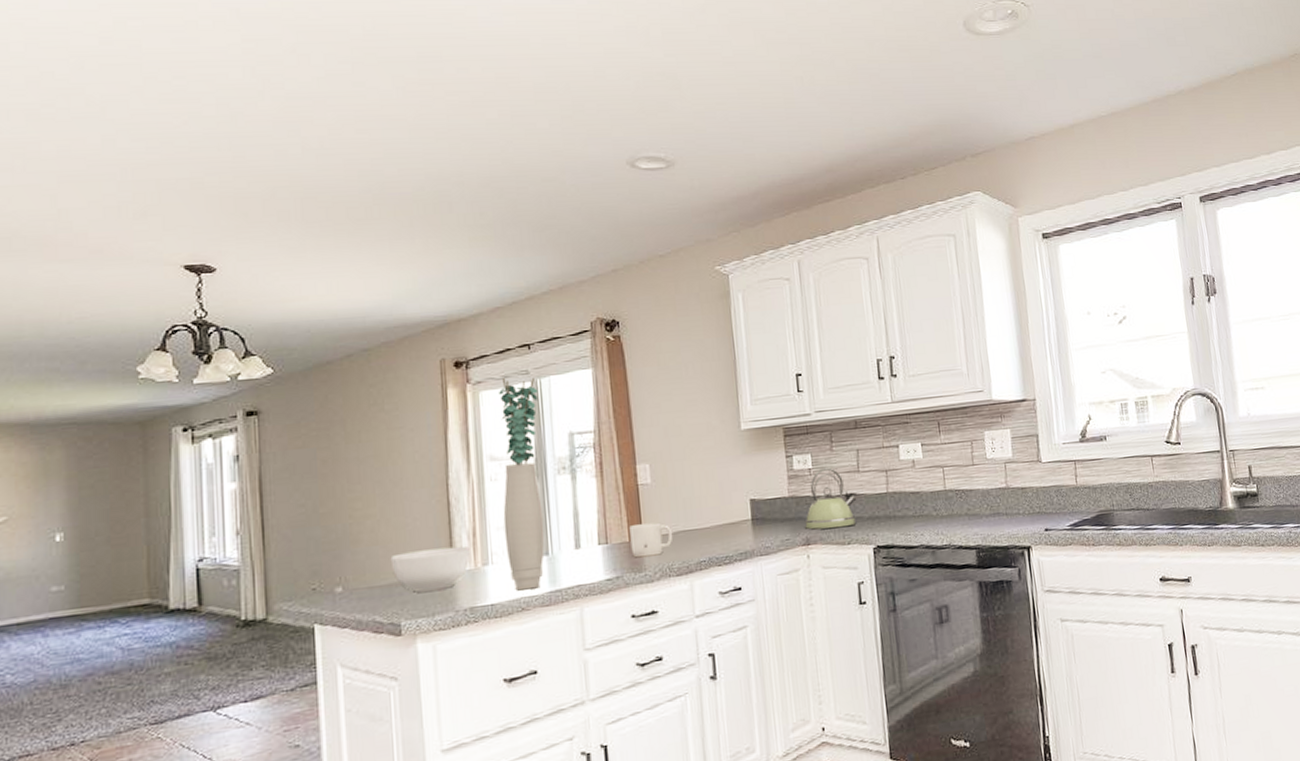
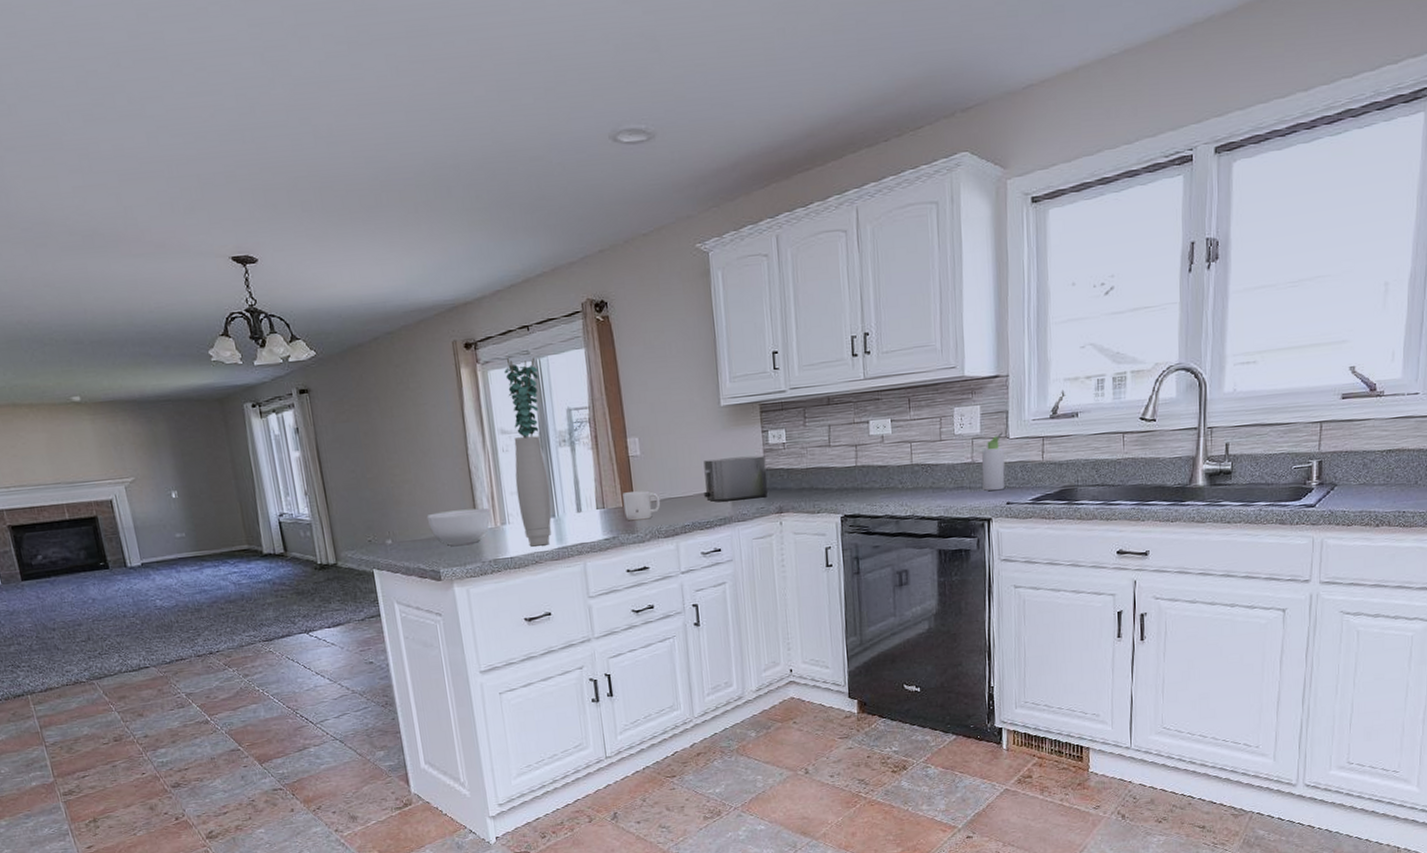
toaster: none [721,482,794,535] -> present [703,455,768,502]
kettle: present [805,467,857,530] -> none [778,442,827,500]
bottle: none [1015,456,1041,518] -> present [981,432,1005,491]

